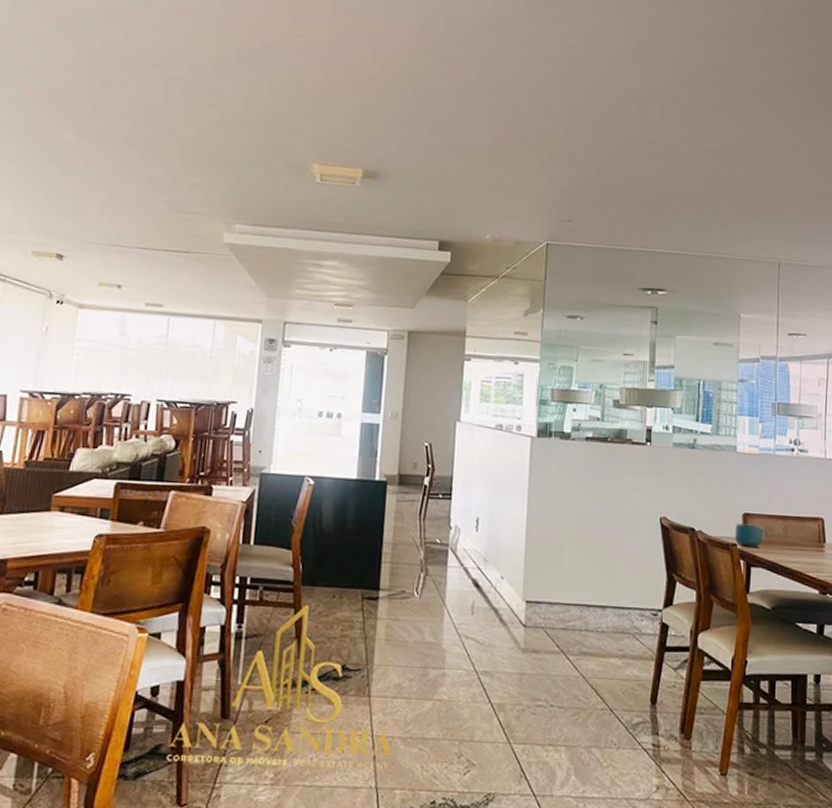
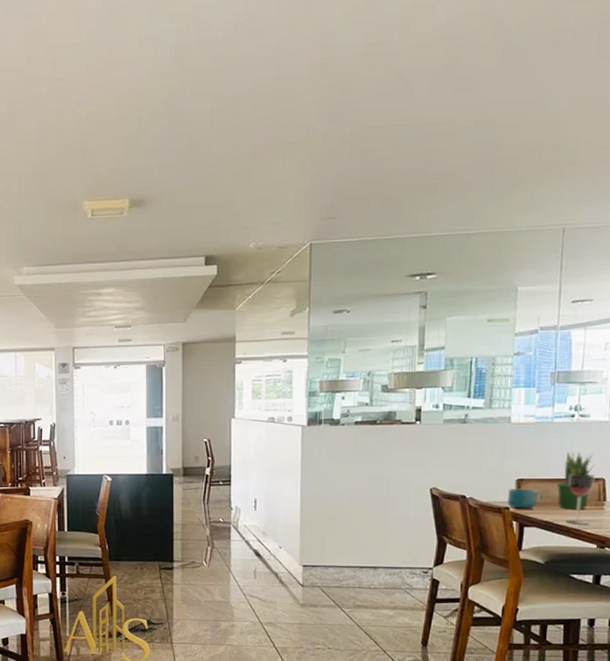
planter: none [780,487,815,552] -> present [556,451,596,511]
wineglass: none [790,511,815,568] -> present [566,473,595,525]

